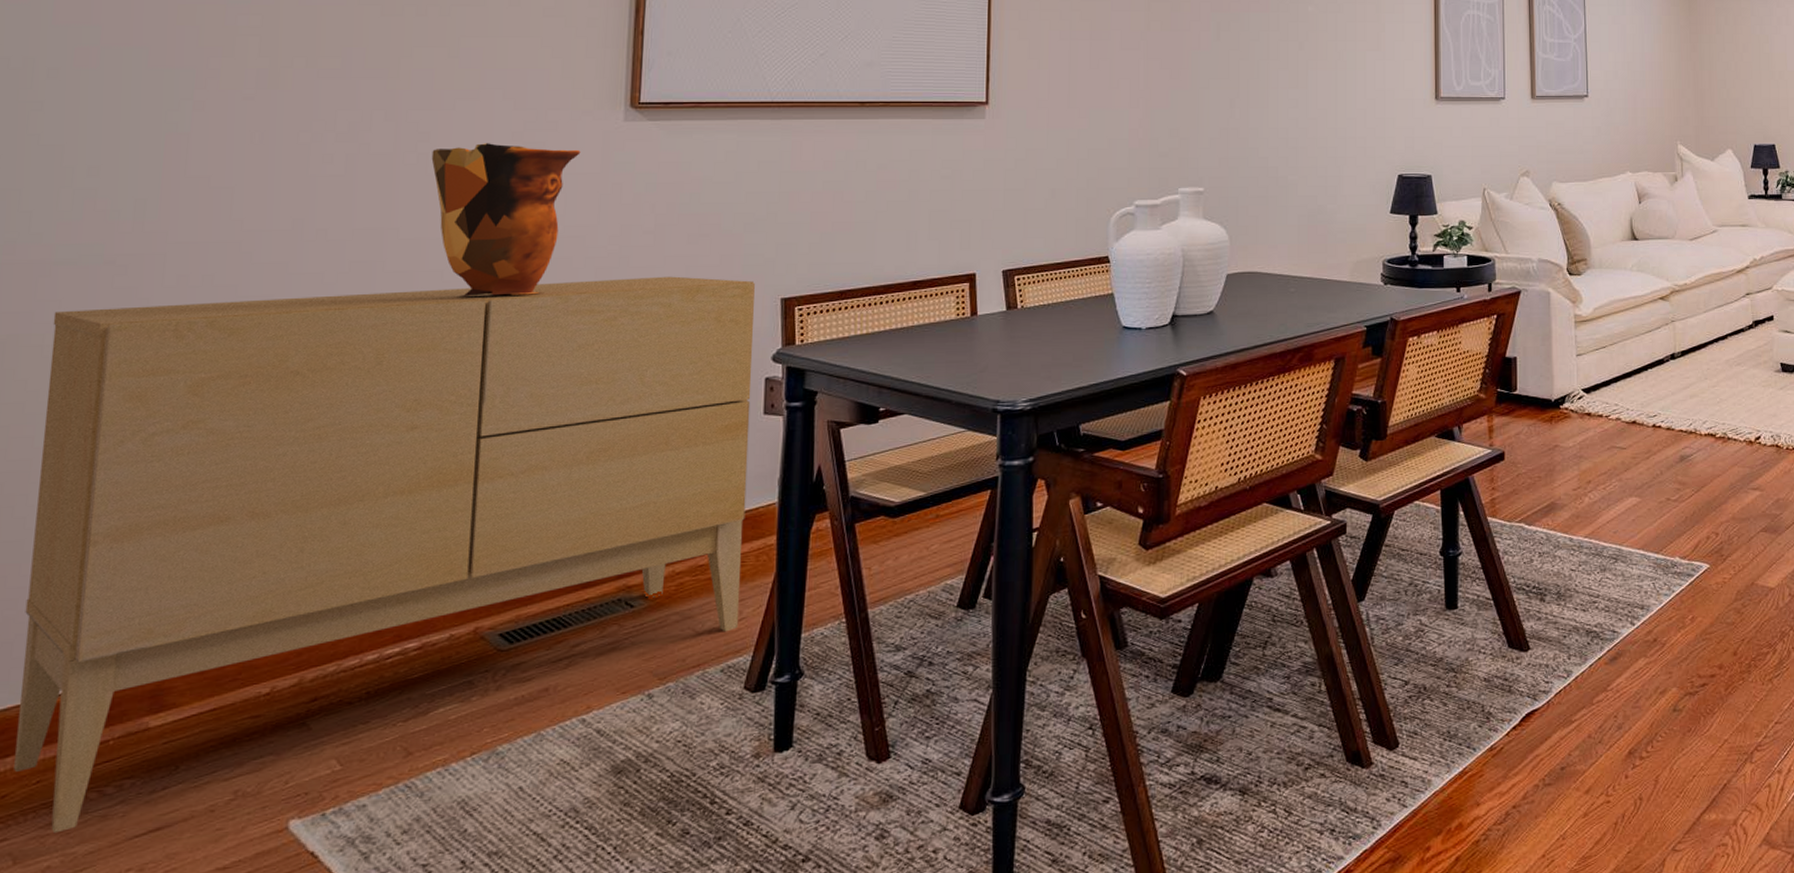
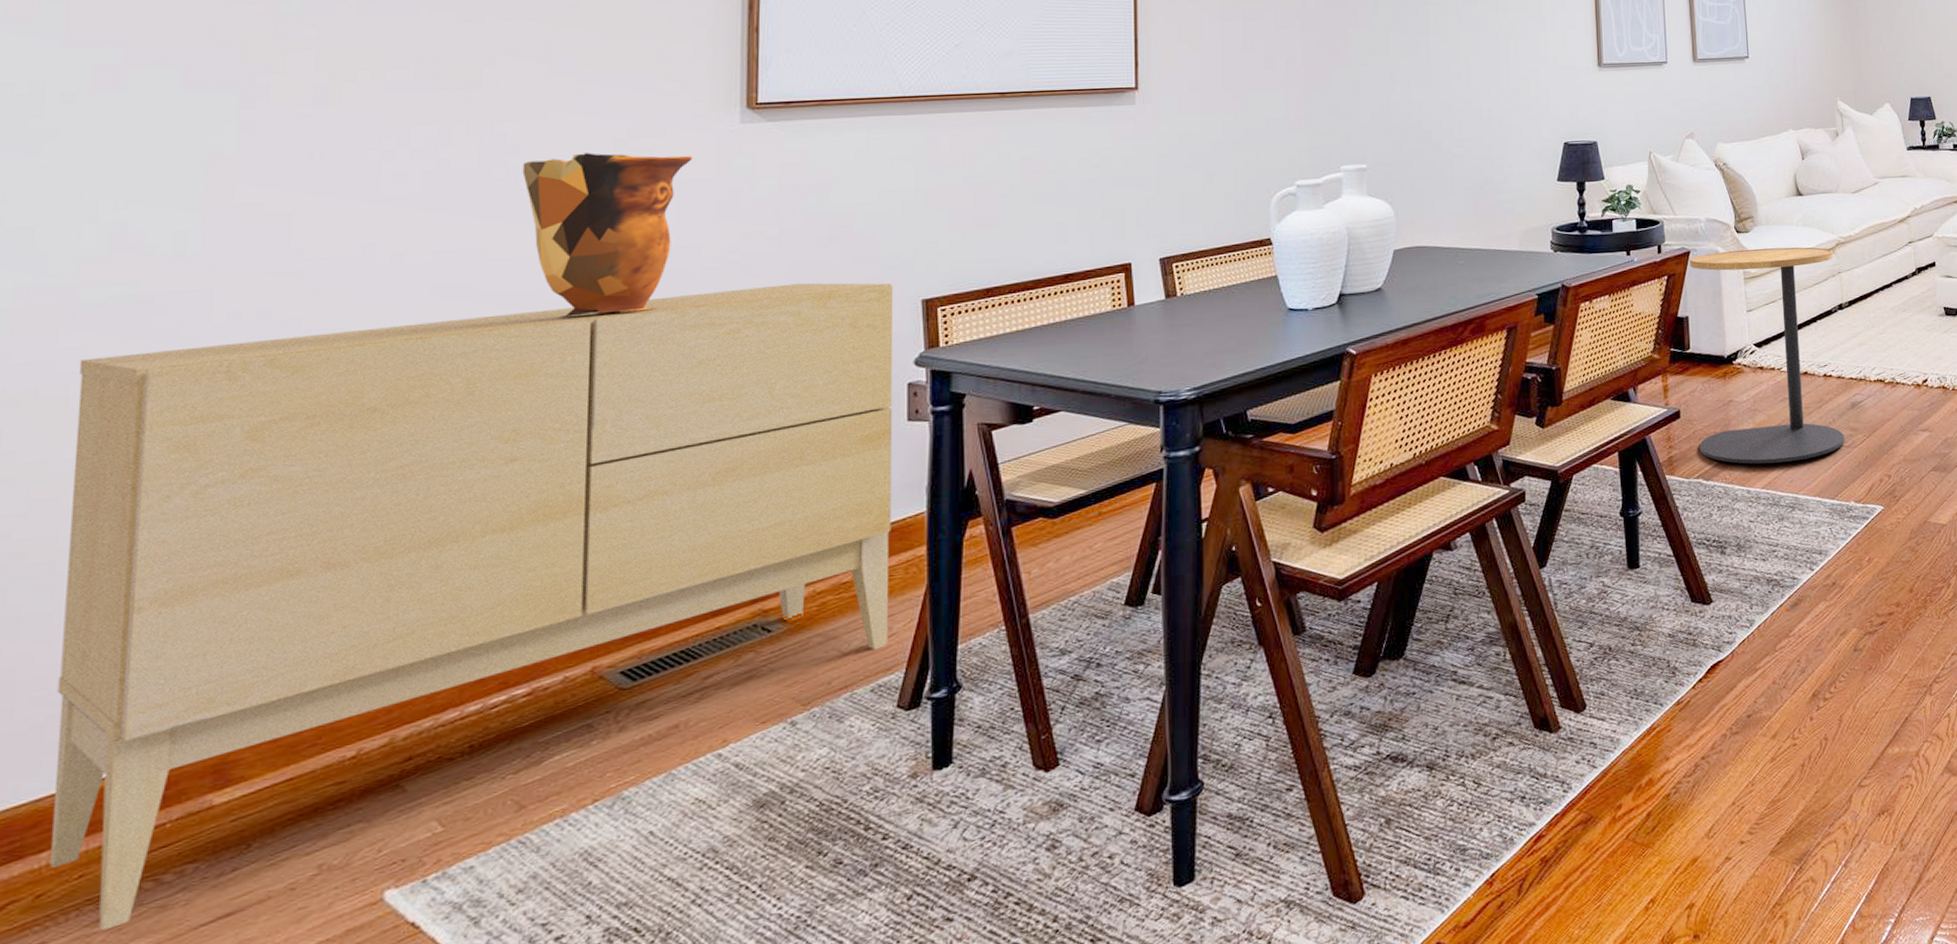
side table: none [1520,292,1671,513] -> present [1690,247,1844,464]

